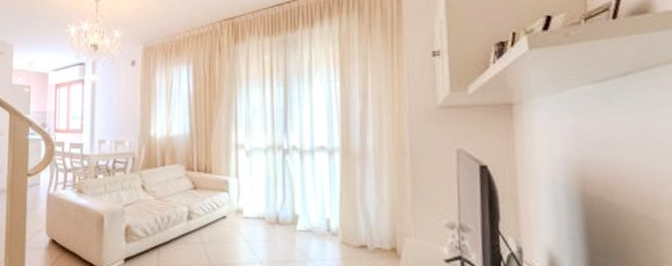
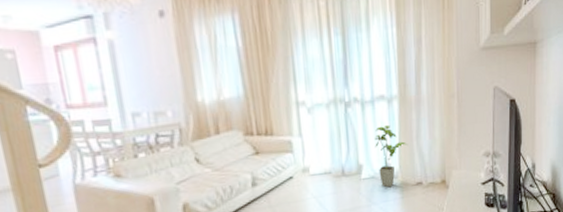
house plant: none [313,176,351,245] -> present [374,124,408,188]

